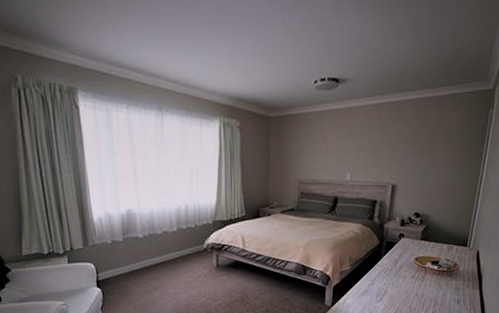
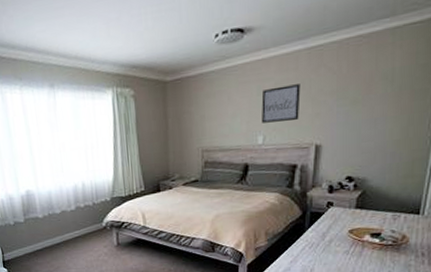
wall art: none [350,132,382,162] -> present [261,84,301,123]

